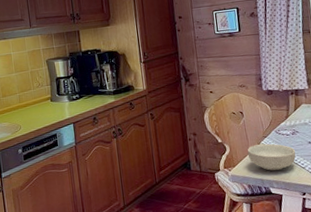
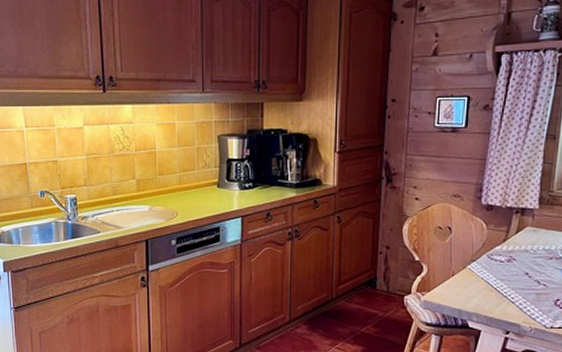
cereal bowl: present [247,143,296,171] -> none [448,269,508,301]

